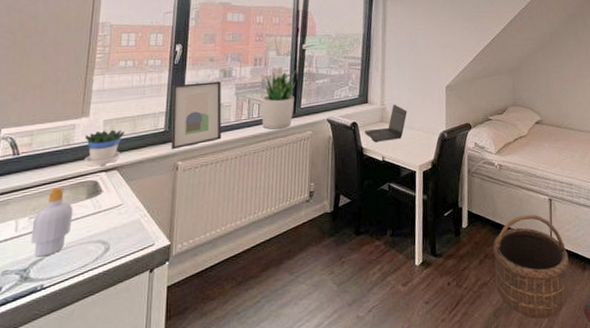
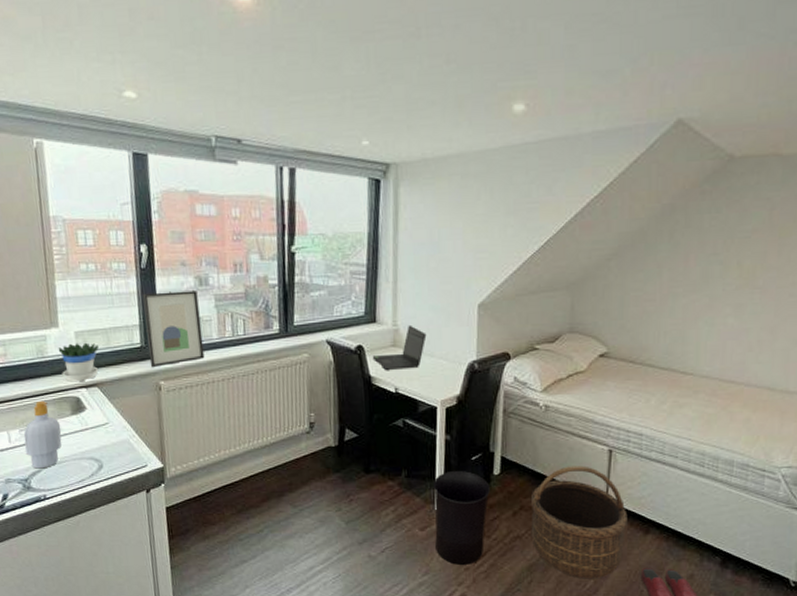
planter: present [262,69,296,130] -> none [247,278,286,350]
waste bin: none [413,226,460,317] -> present [432,471,490,565]

